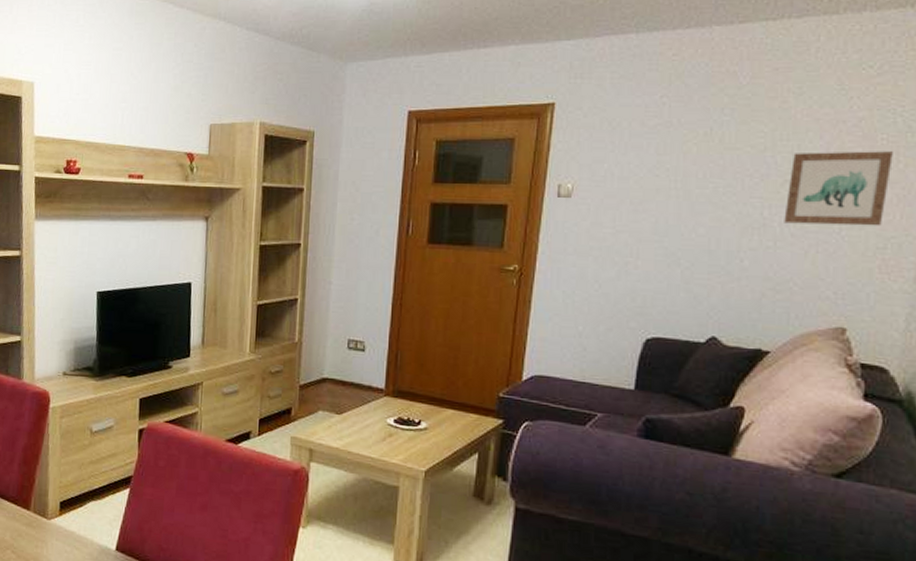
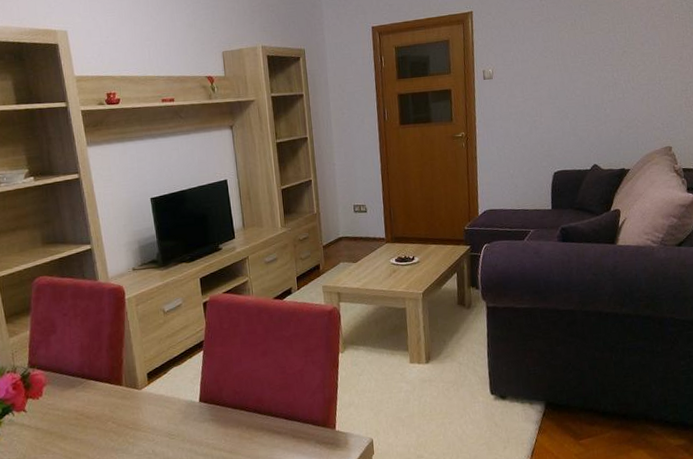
wall art: present [784,151,893,226] -> none [626,25,684,81]

